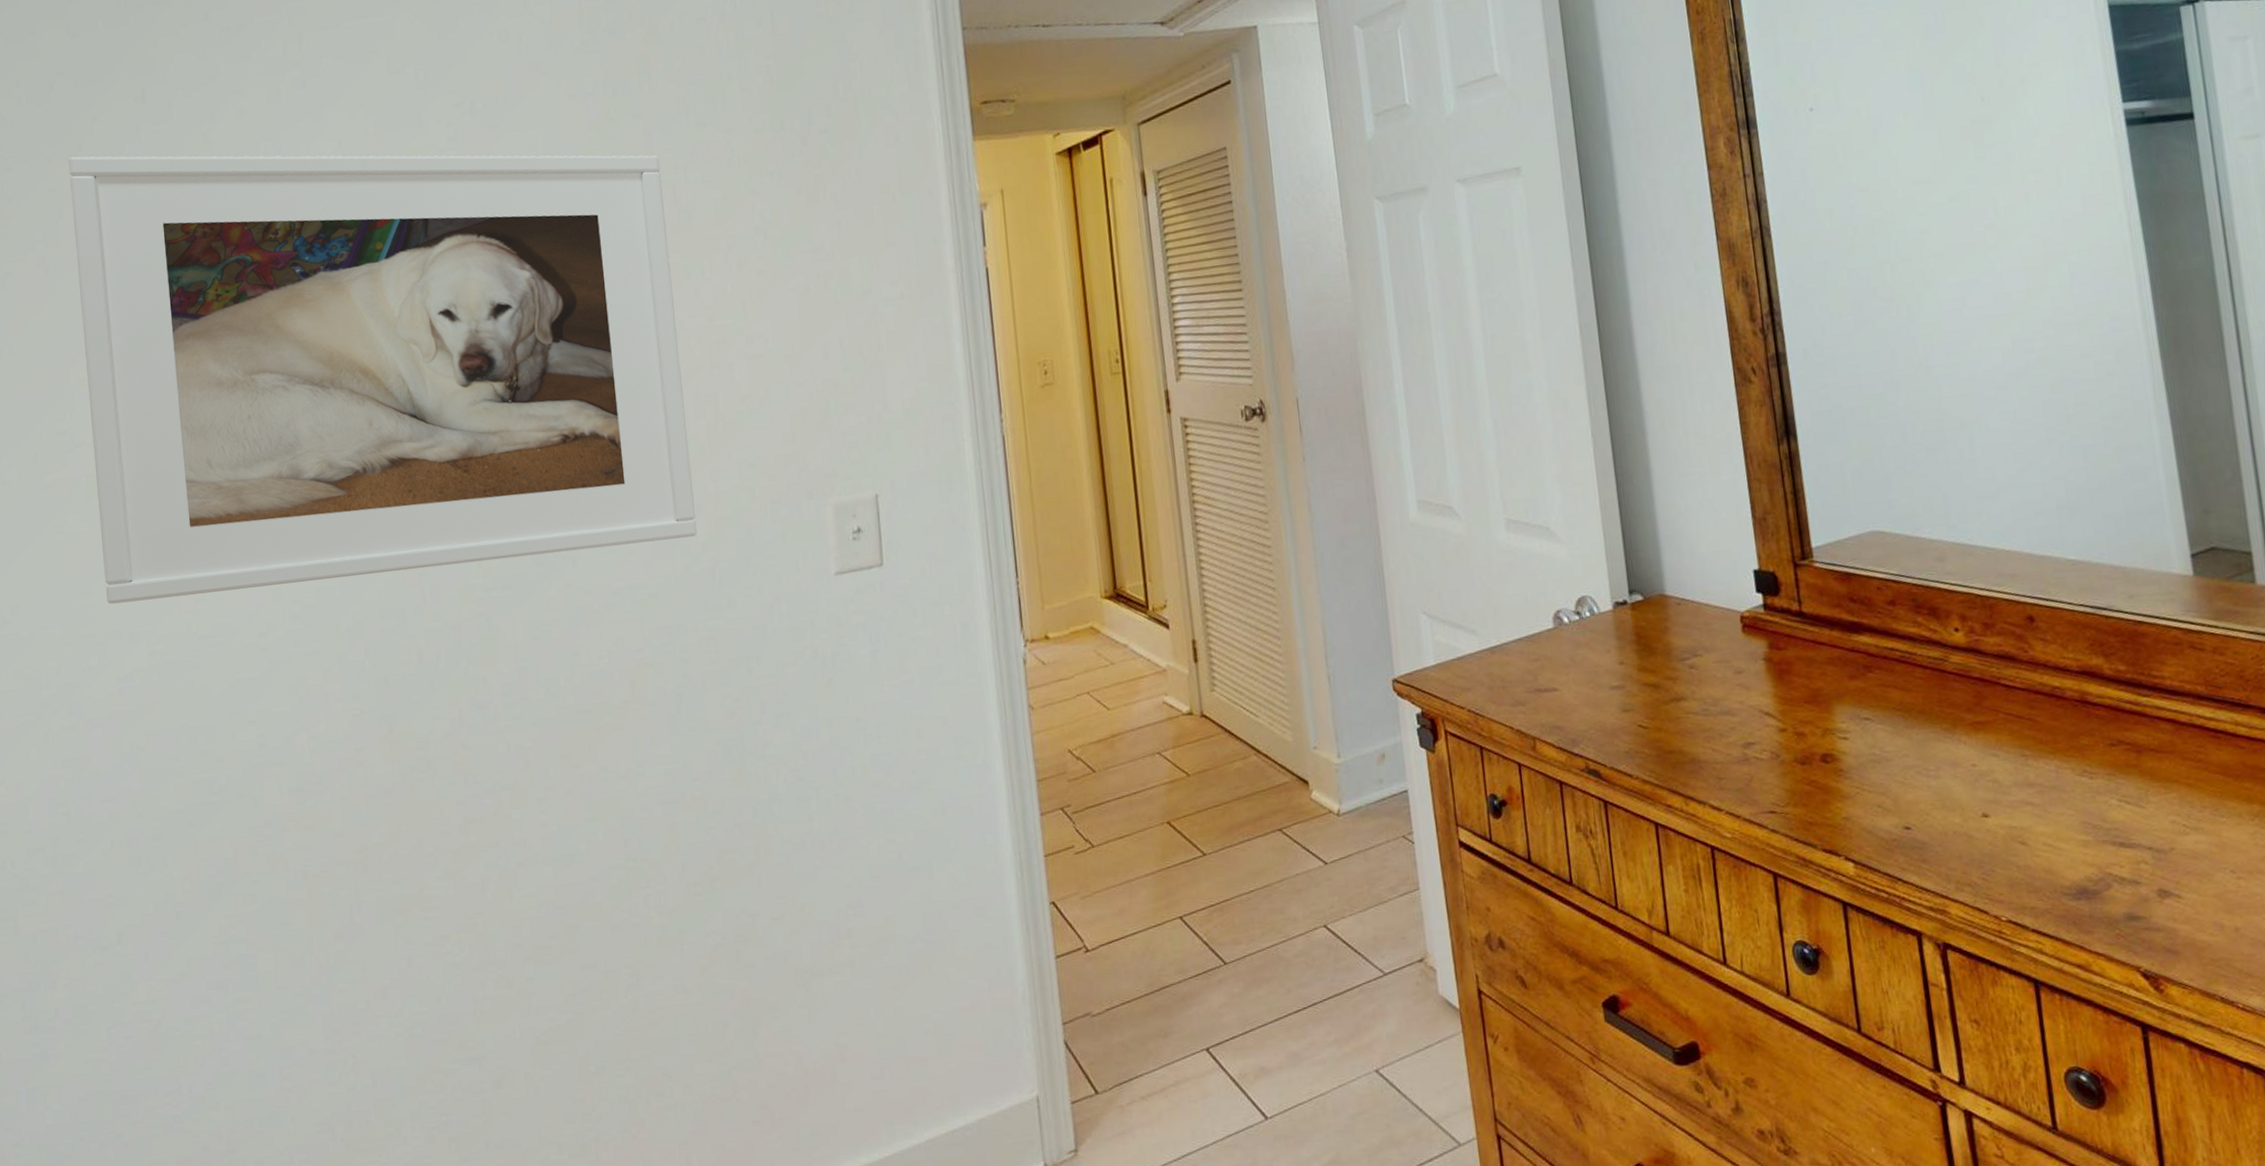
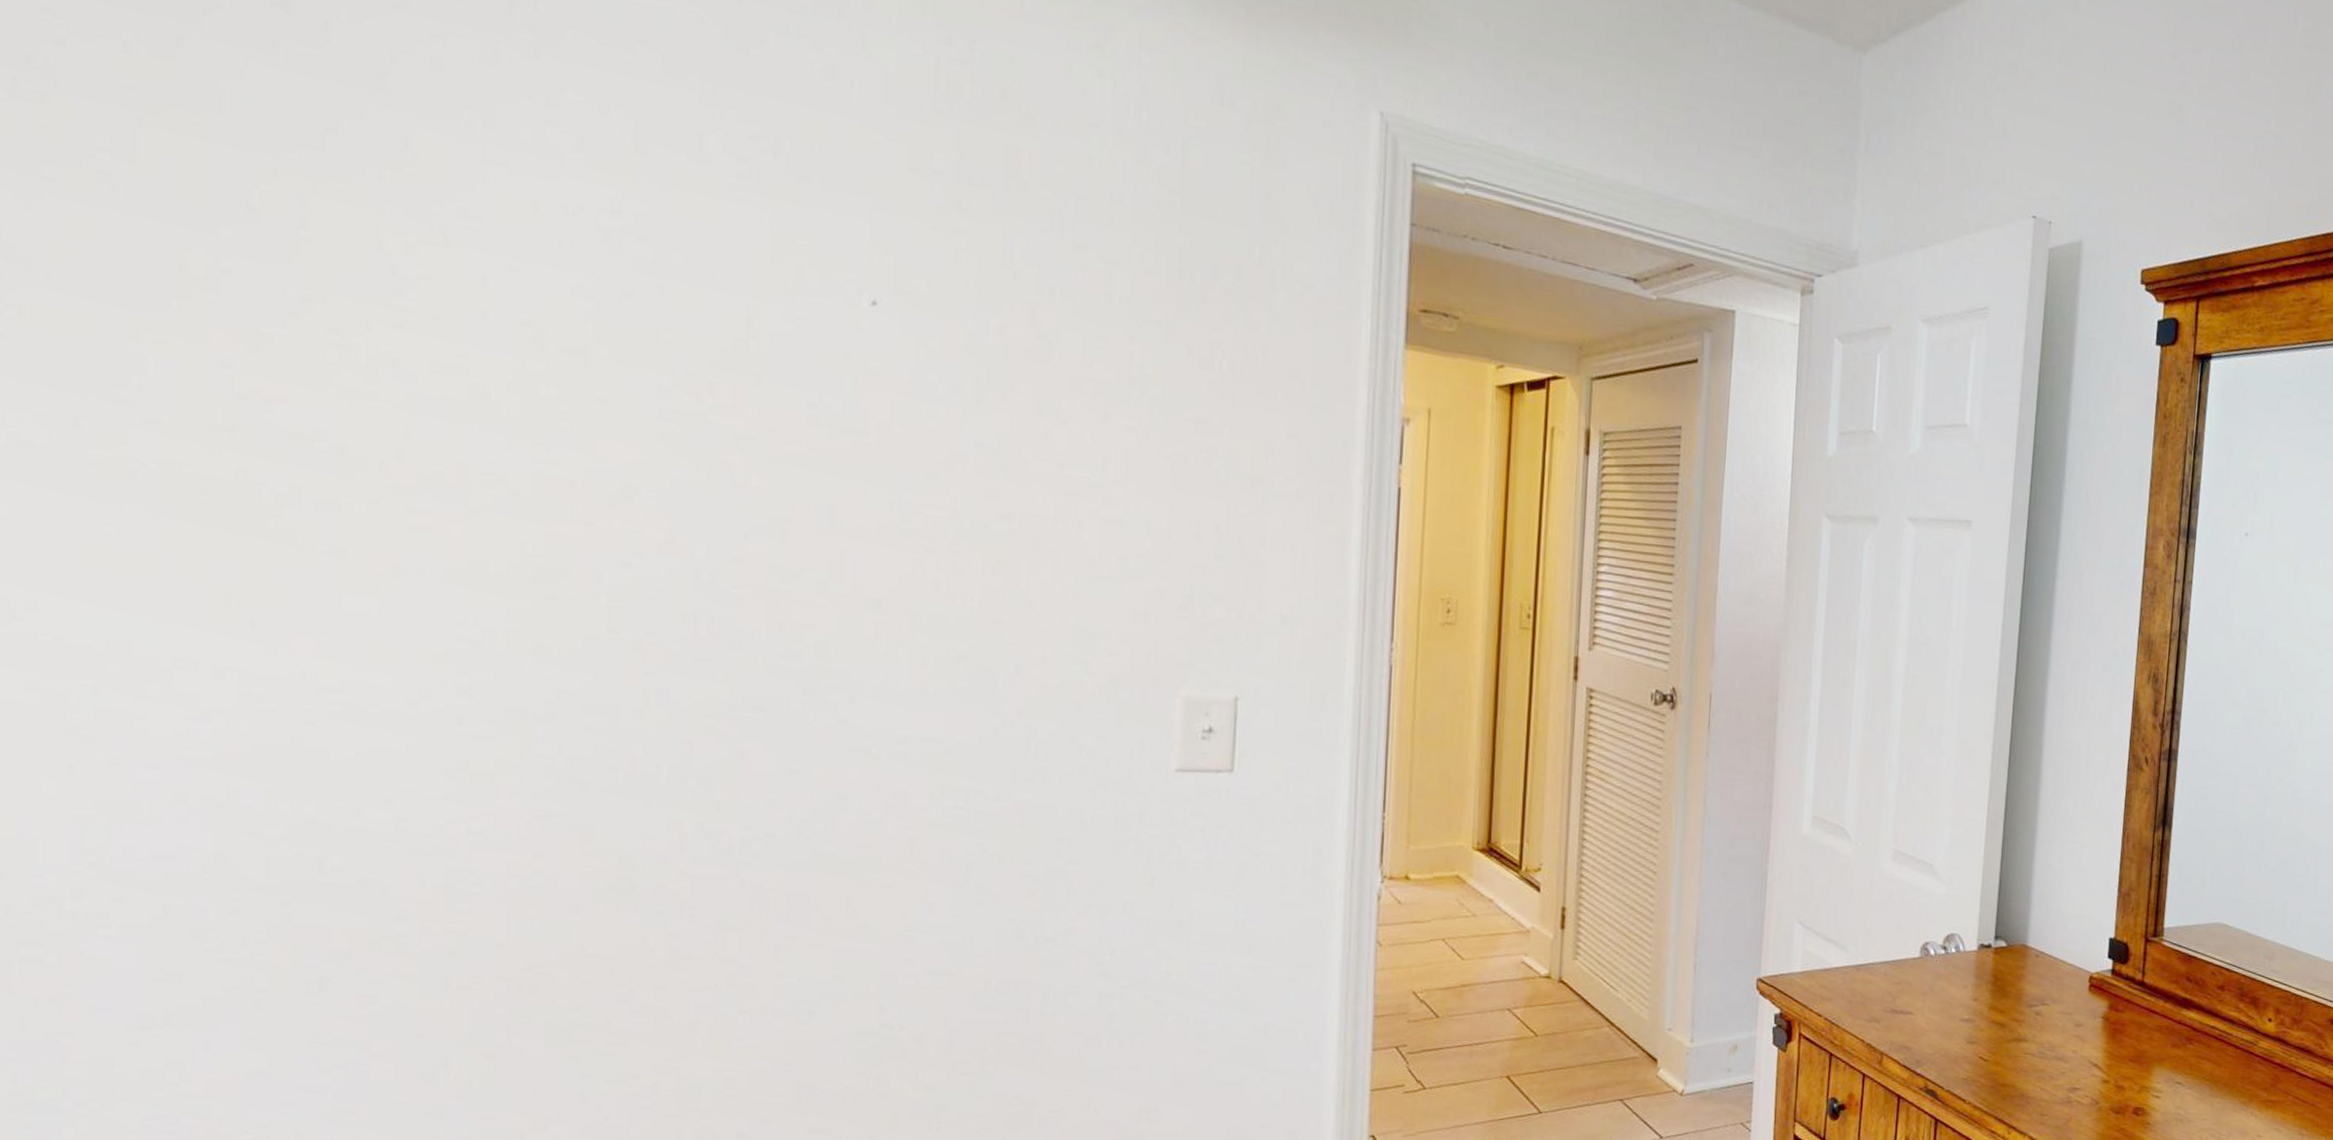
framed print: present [69,155,698,604] -> none [159,52,1020,699]

